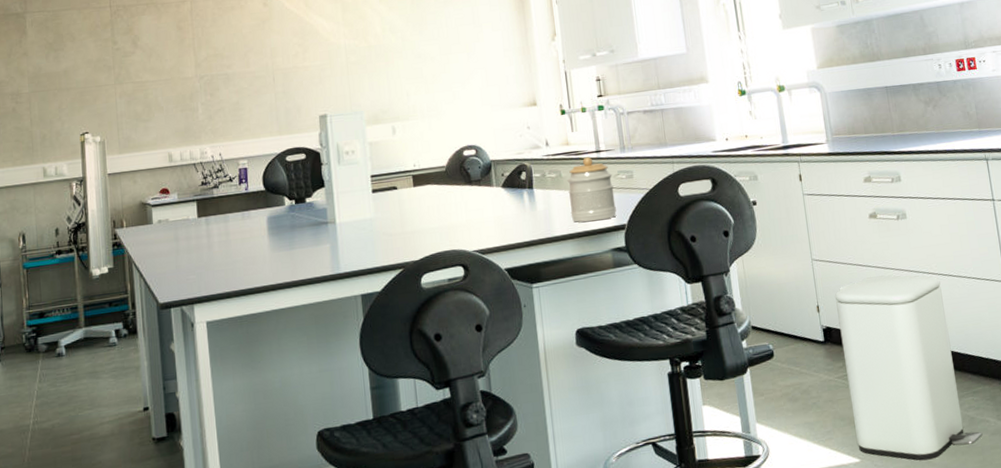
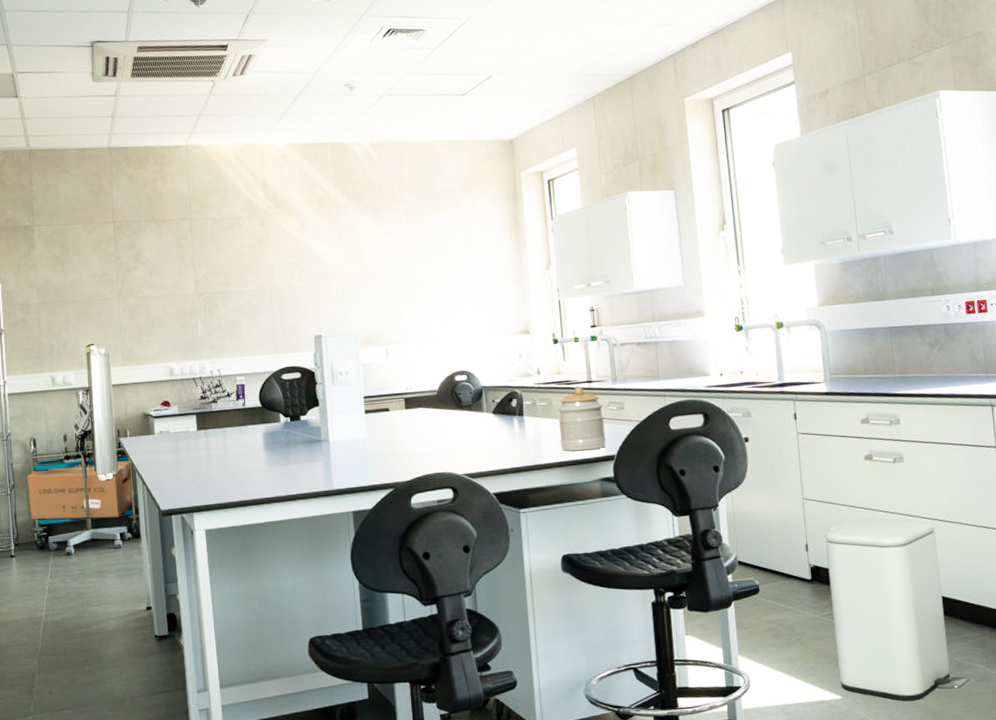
box: none [15,252,131,321] -> present [27,460,134,521]

